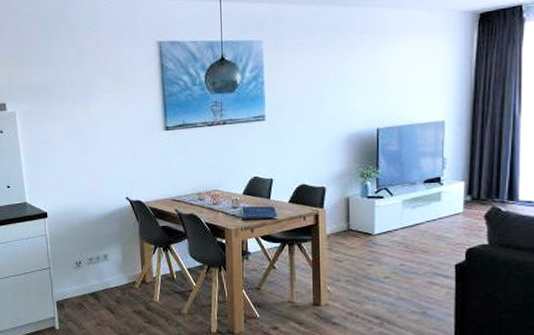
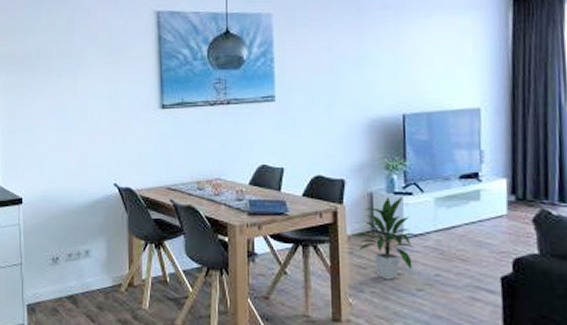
indoor plant: none [331,200,387,270] -> present [352,197,418,280]

